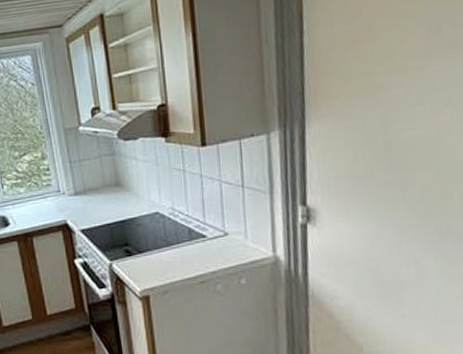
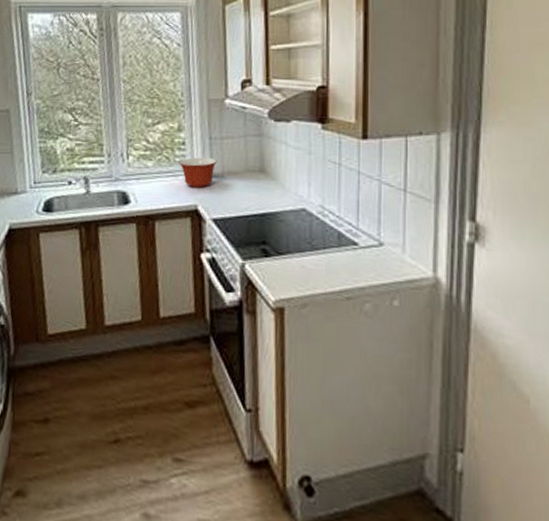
mixing bowl: none [46,179,79,206] -> present [178,157,217,189]

